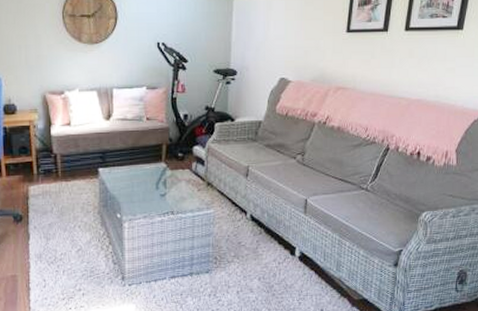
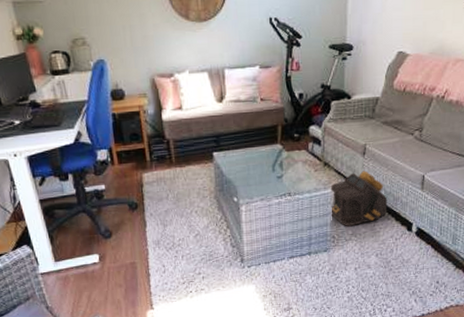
backpack: none [212,192,270,249] -> present [330,170,388,227]

